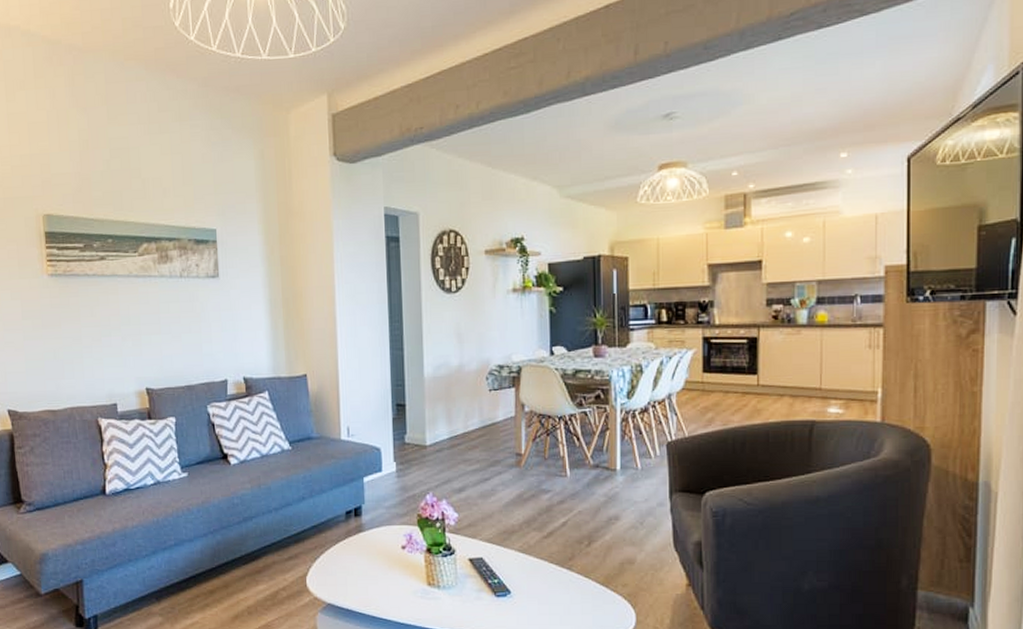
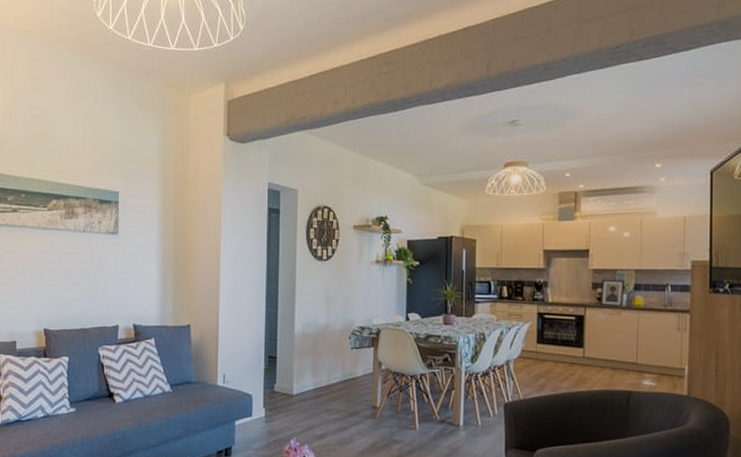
picture frame: none [776,293,805,325] -> present [600,280,625,307]

